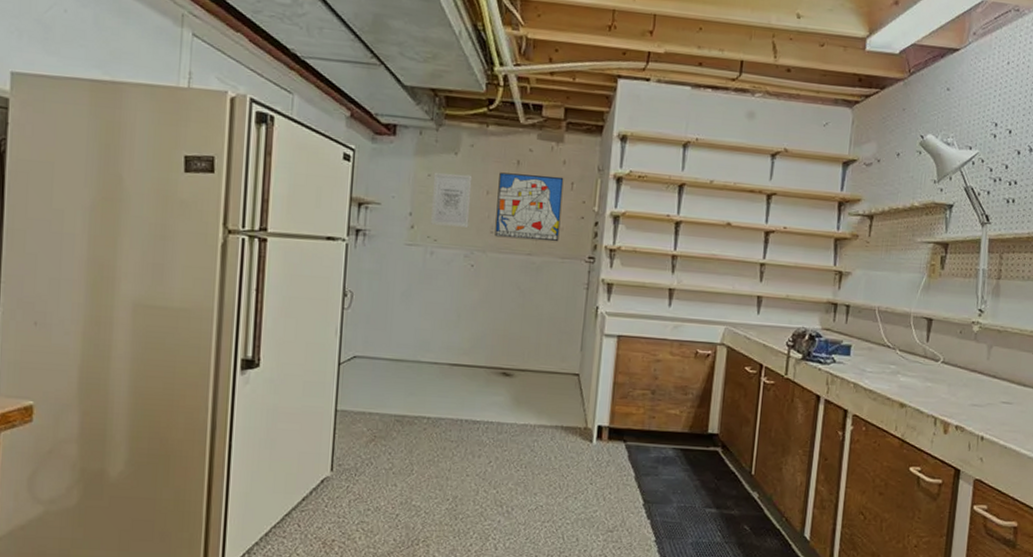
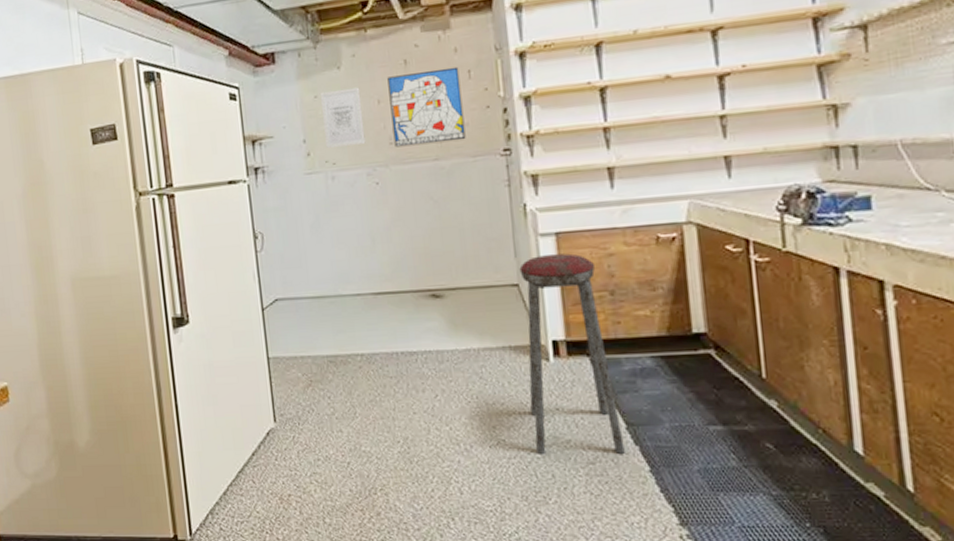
music stool: none [566,352,645,525] -> present [519,253,625,454]

